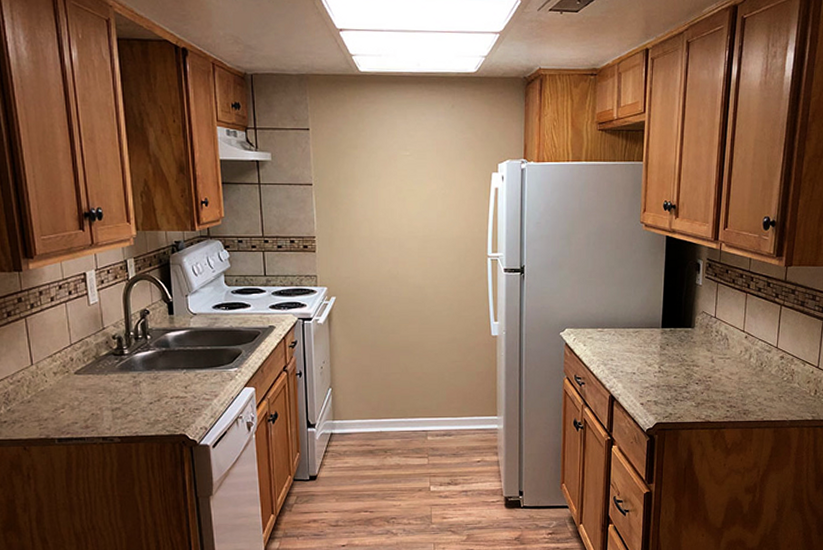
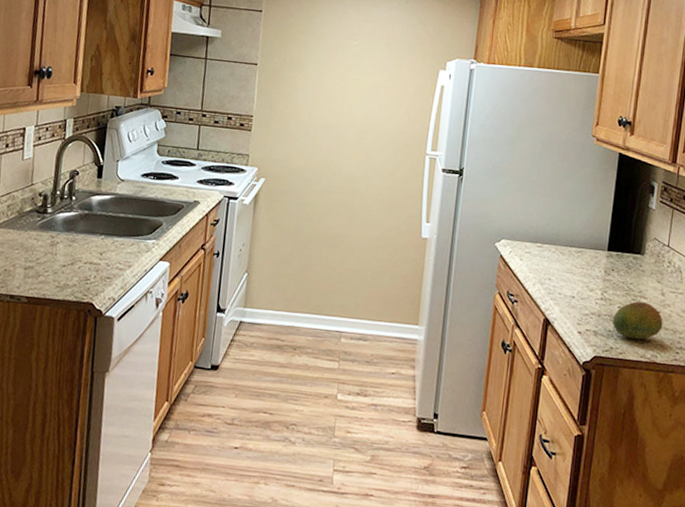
fruit: none [670,370,714,404] -> present [612,301,663,340]

